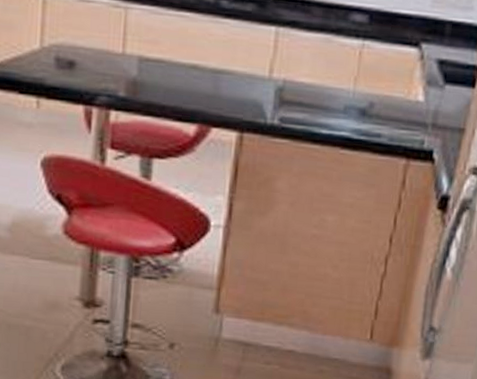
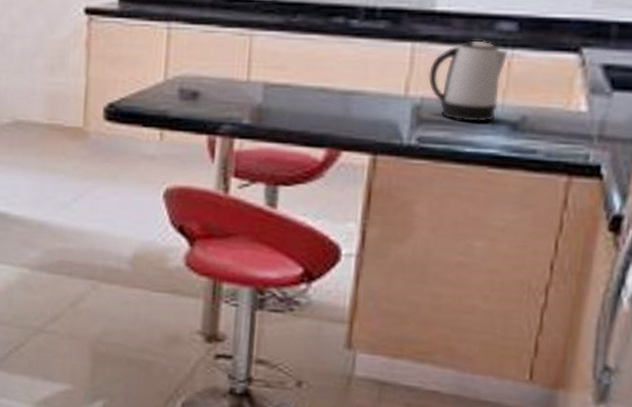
kettle: none [290,28,360,107] -> present [429,40,509,122]

